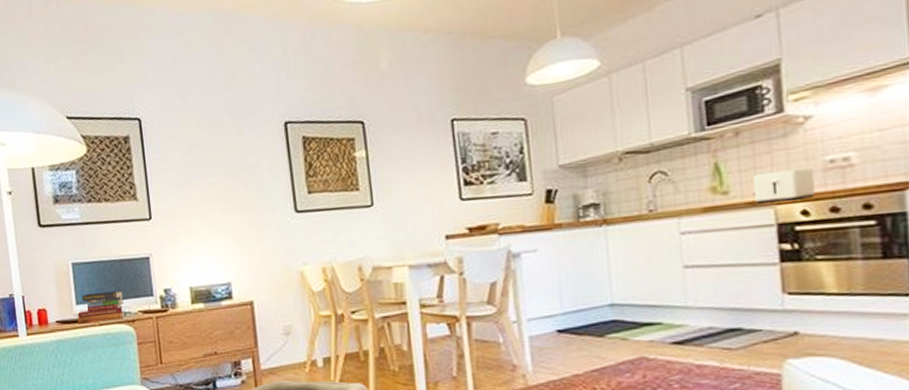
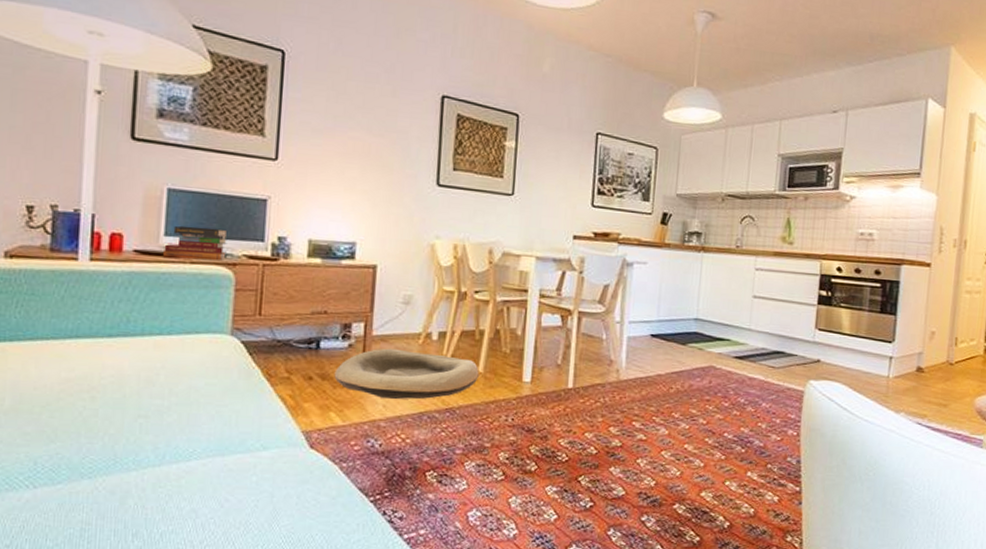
toaster: present [753,168,816,205] -> none [809,233,850,260]

